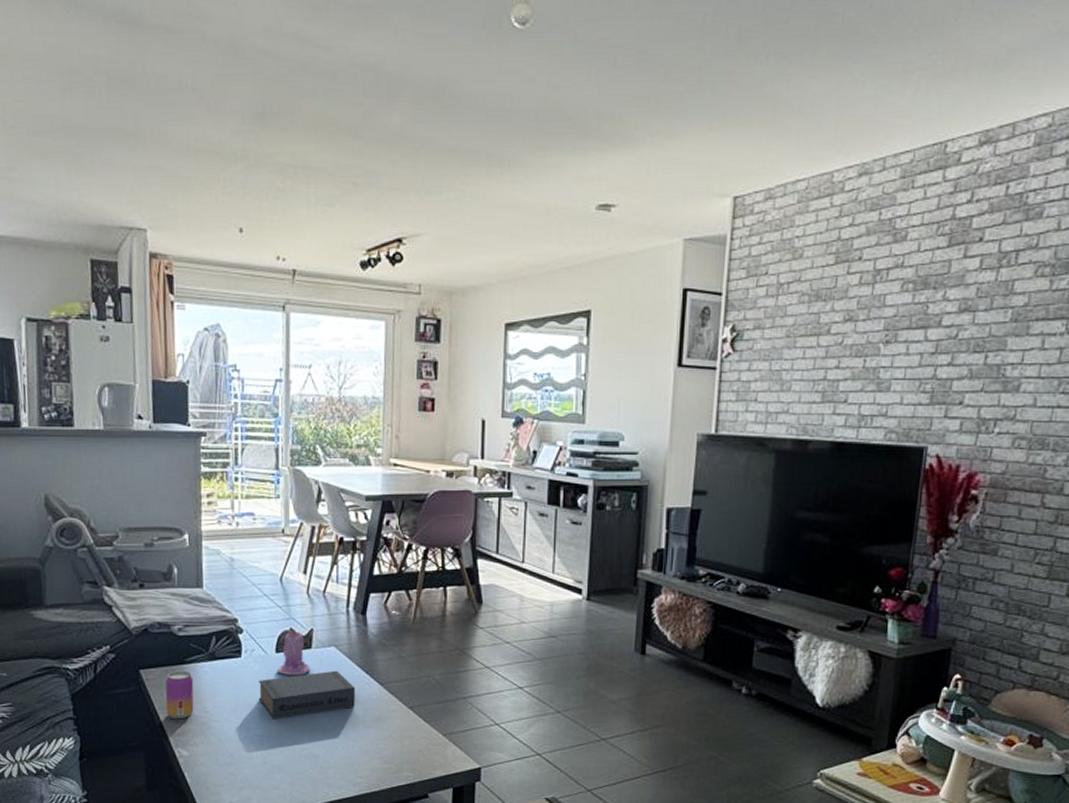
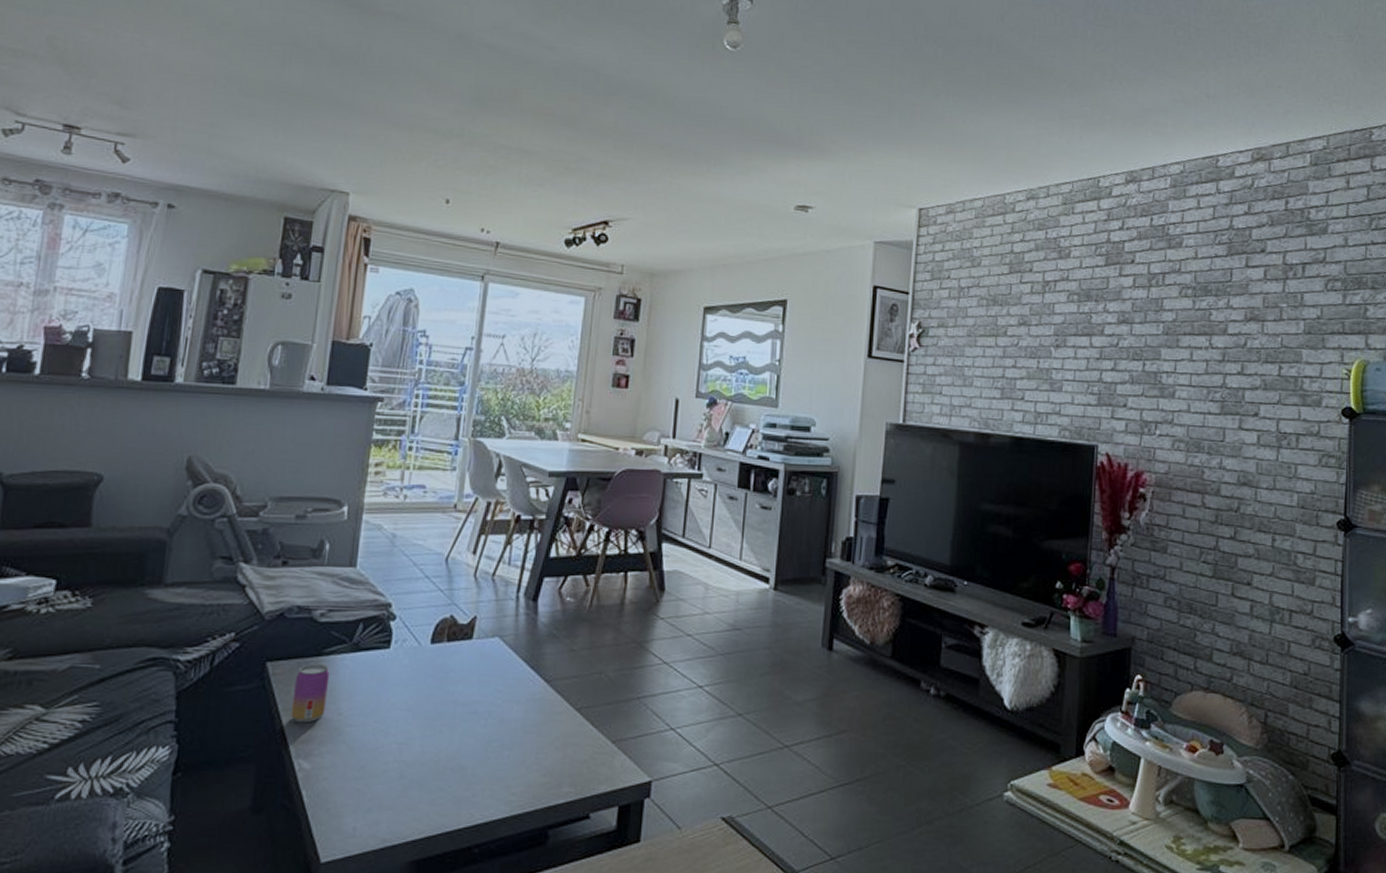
book: present [258,670,356,719] -> none [404,665,518,723]
candle: present [276,628,310,675] -> none [429,615,468,670]

